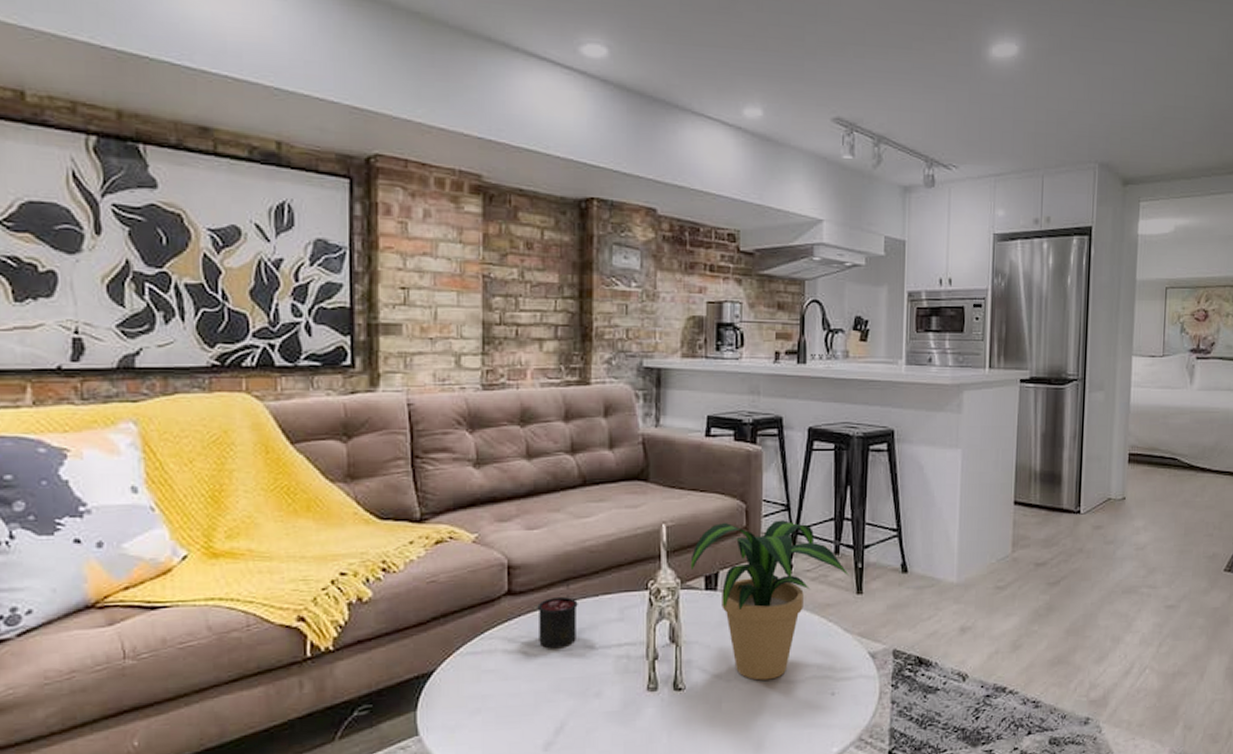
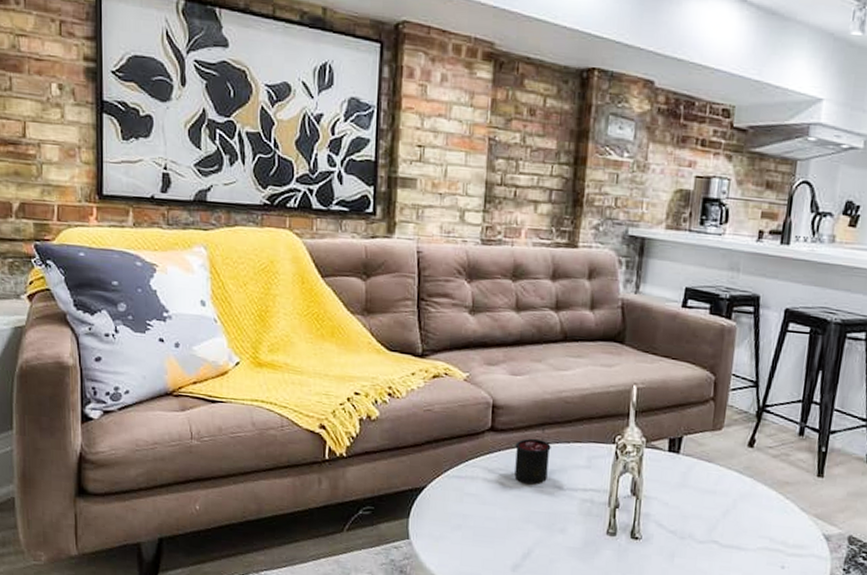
potted plant: present [690,520,849,681] -> none [656,391,811,544]

